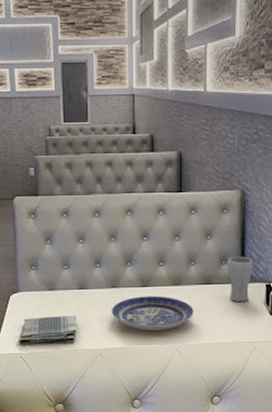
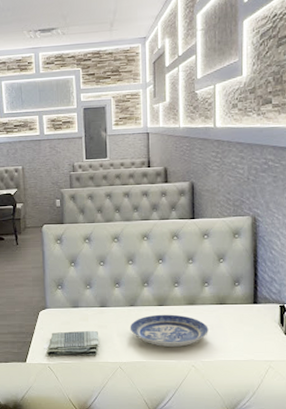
drinking glass: present [228,256,253,301] -> none [241,278,266,321]

